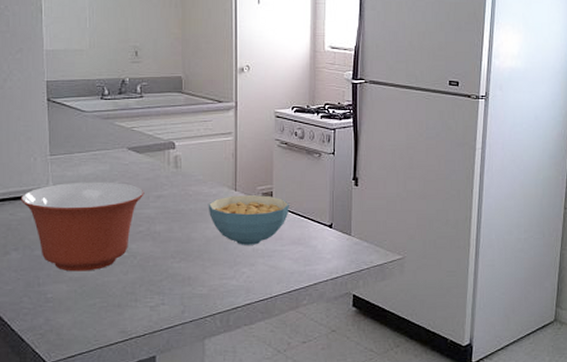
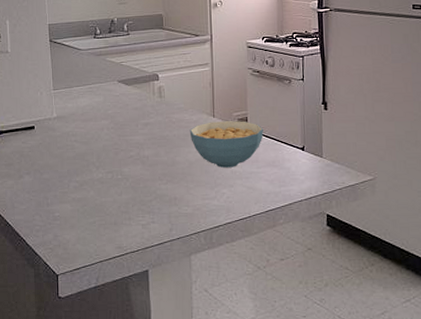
mixing bowl: present [20,181,144,272] -> none [30,111,134,193]

